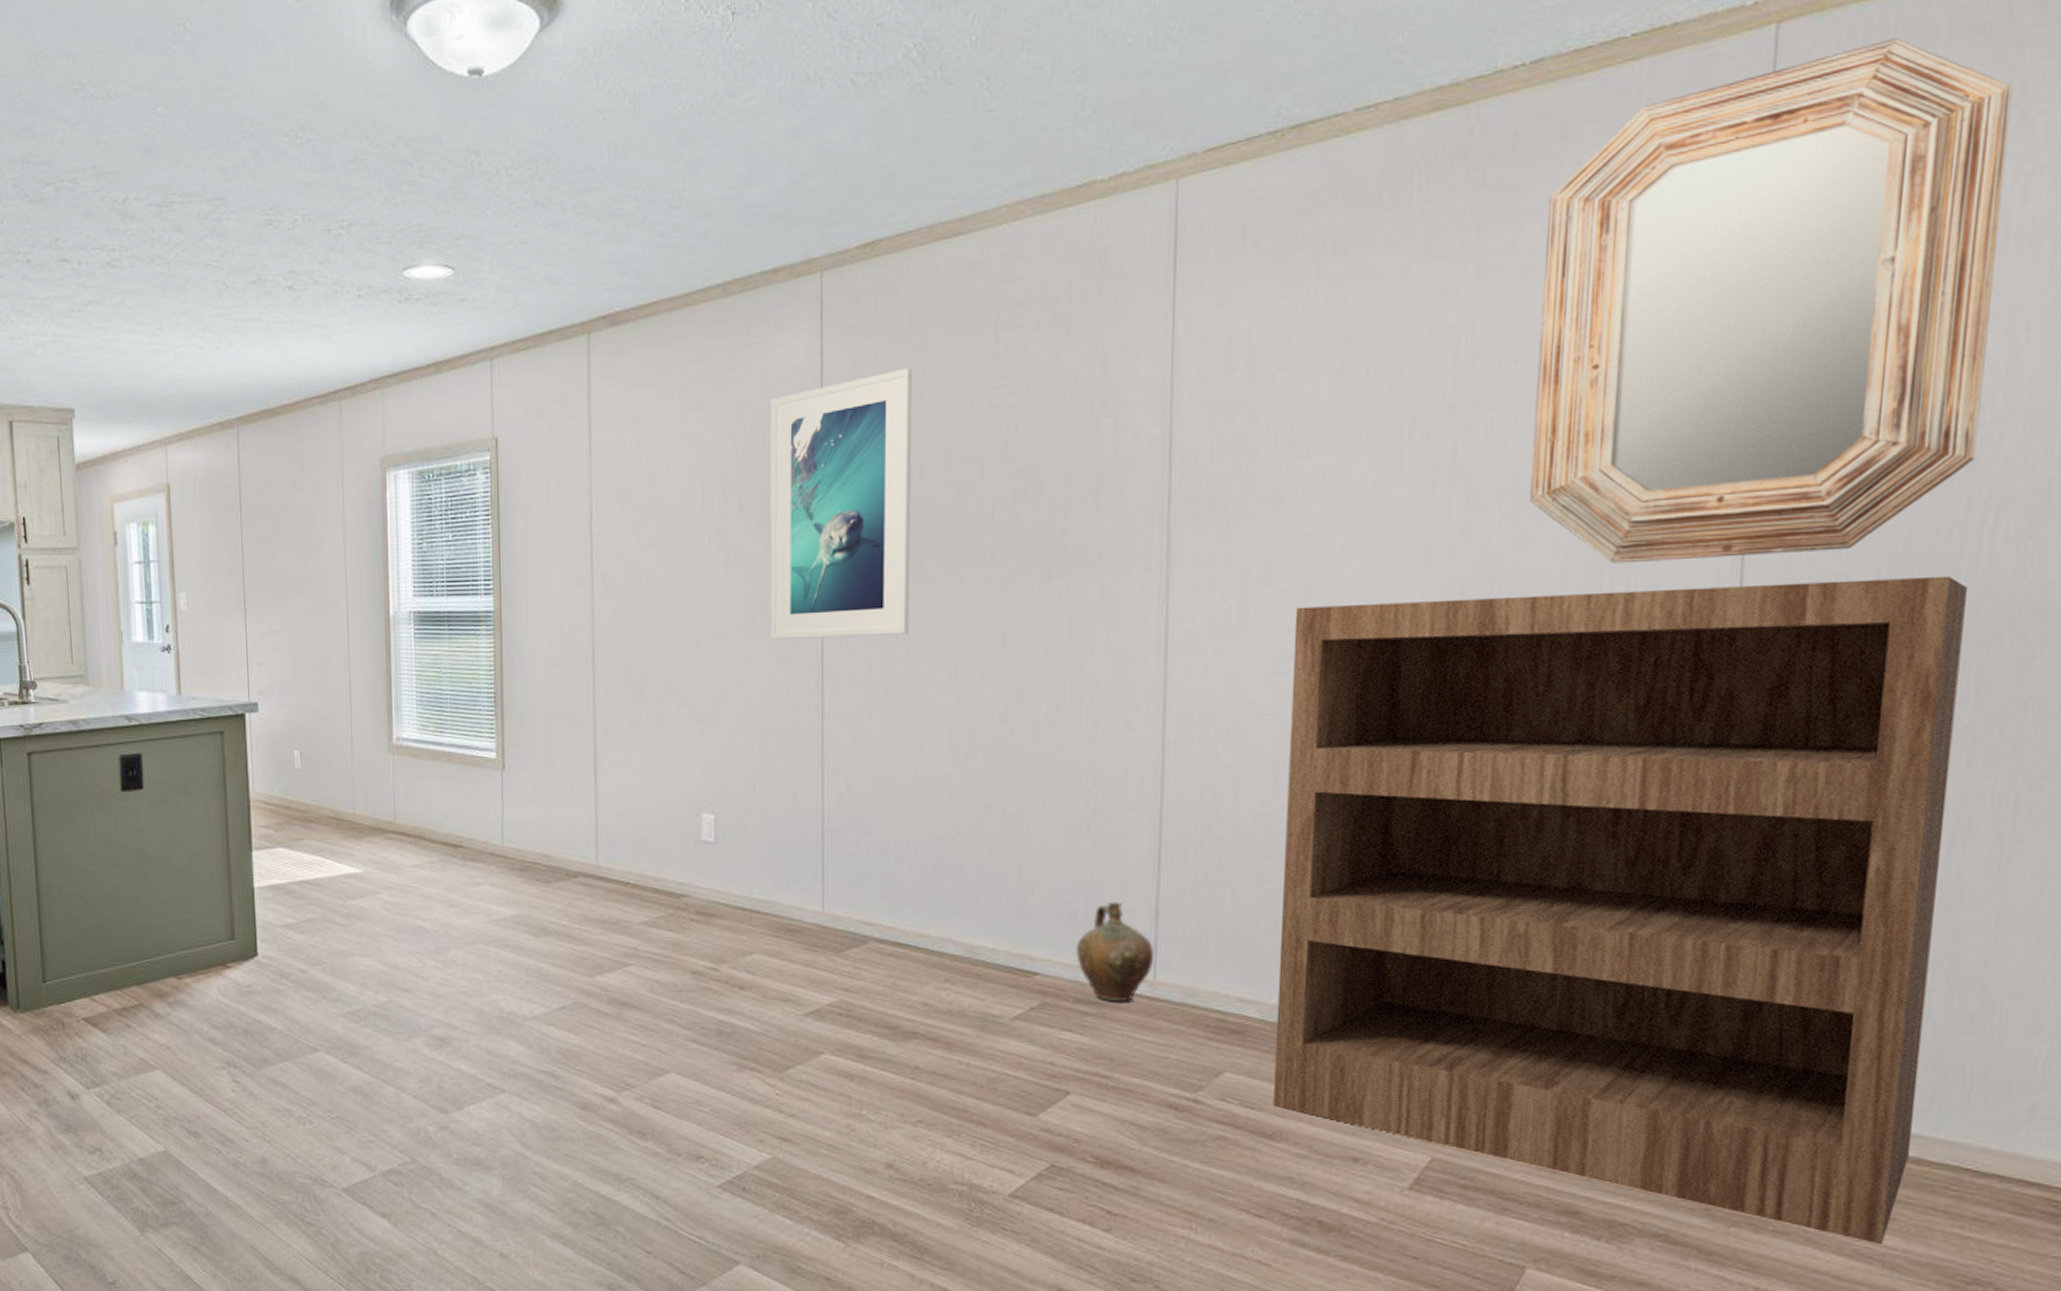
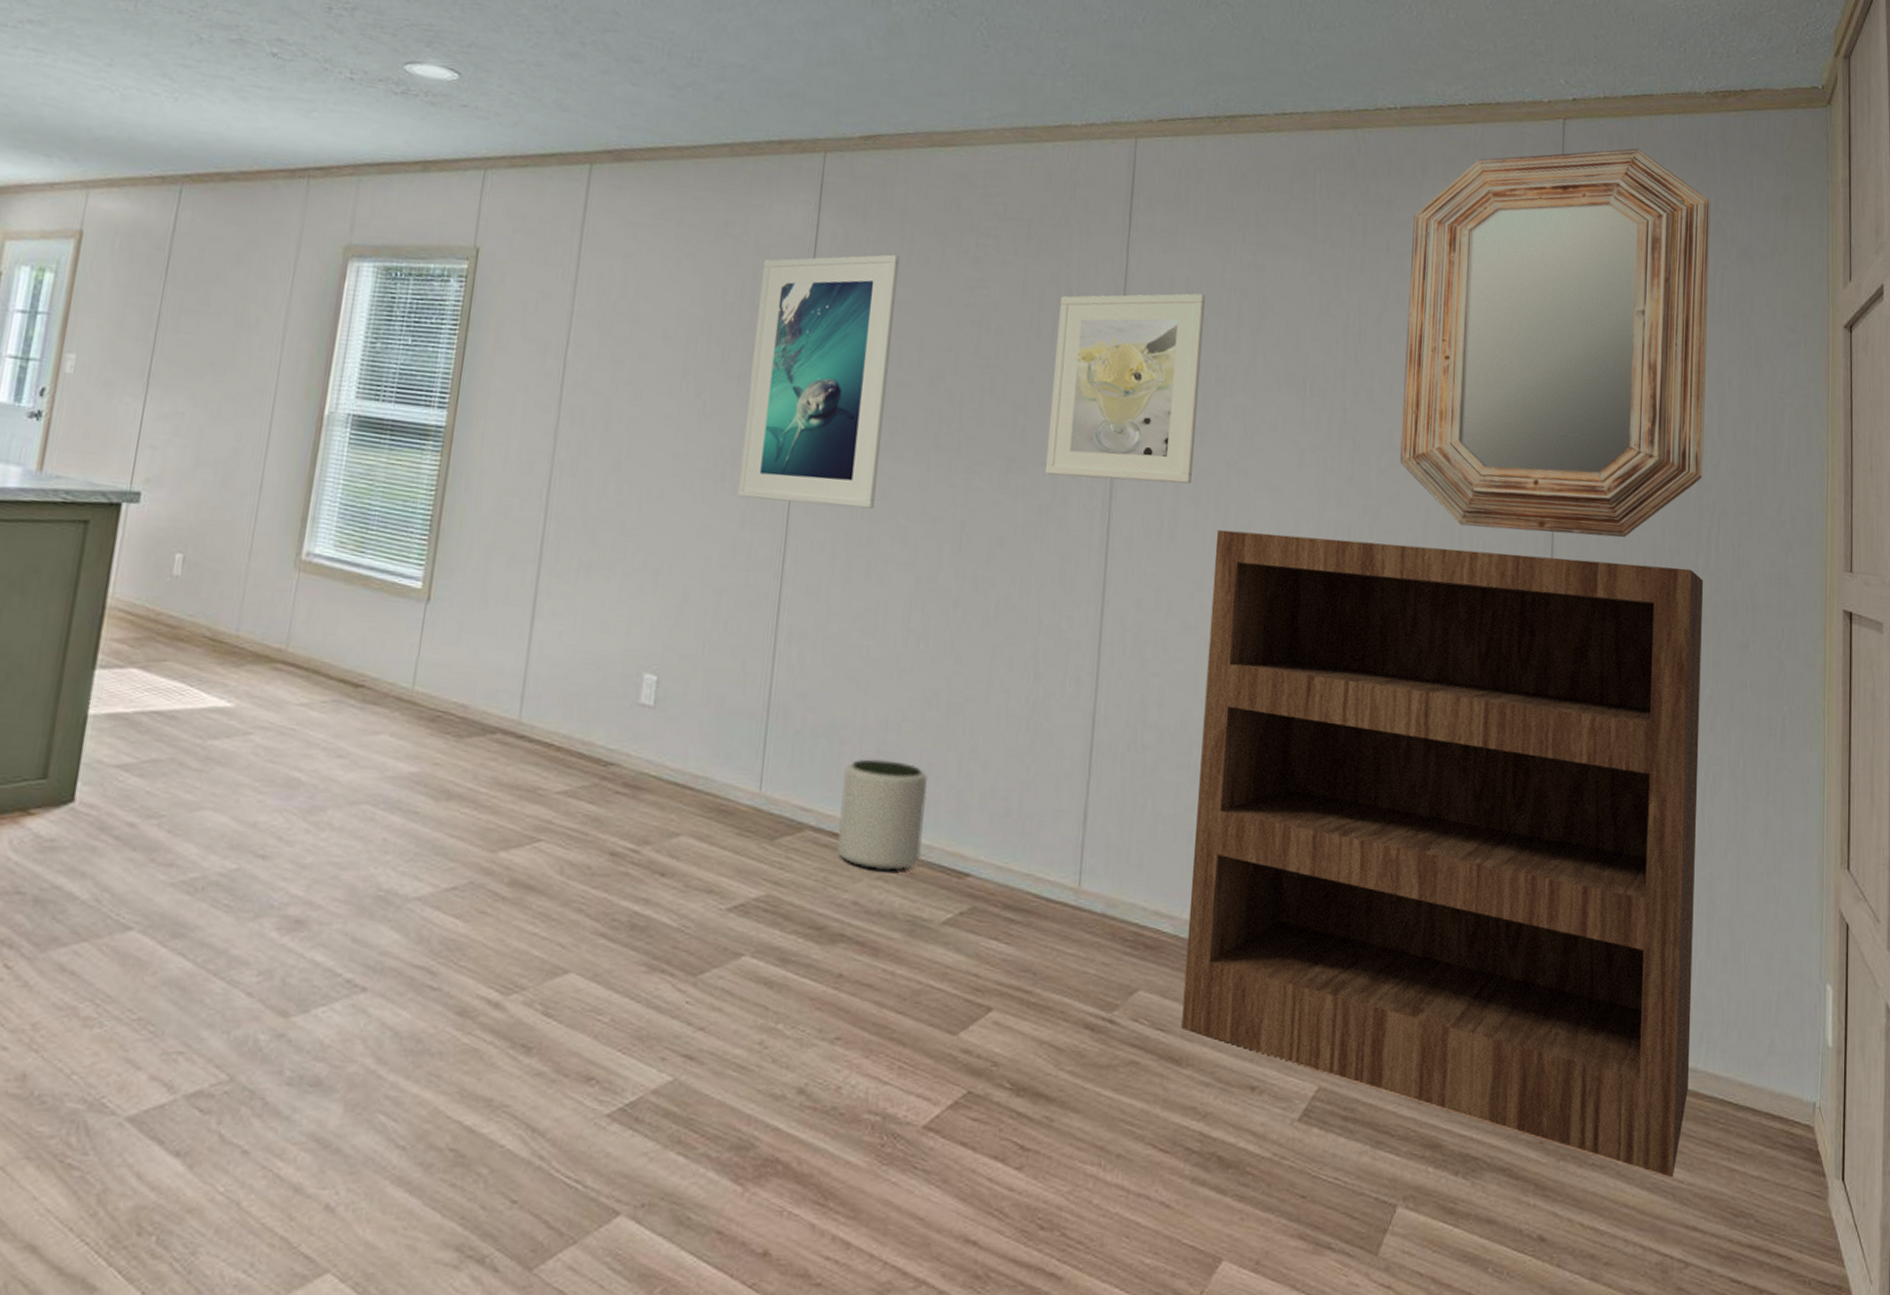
plant pot: none [902,874,988,975] -> present [837,759,928,872]
ceramic jug: present [1075,901,1153,1002] -> none [1007,802,1080,911]
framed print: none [1091,346,1272,574] -> present [1045,293,1206,484]

